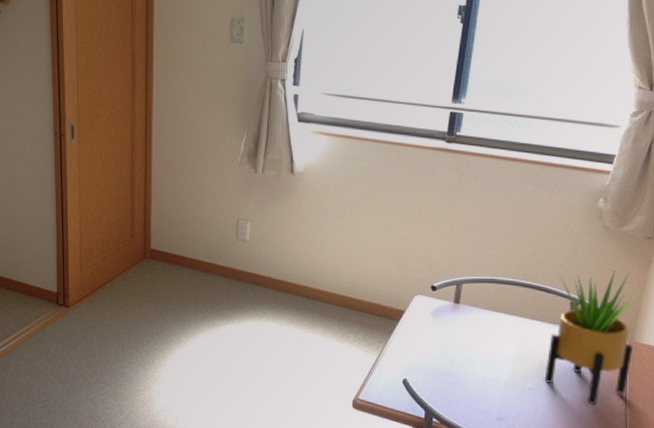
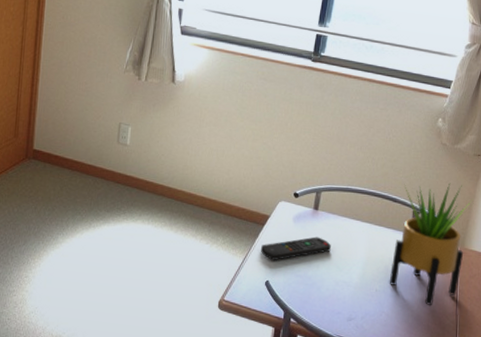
remote control: none [397,332,475,357] -> present [261,236,331,260]

